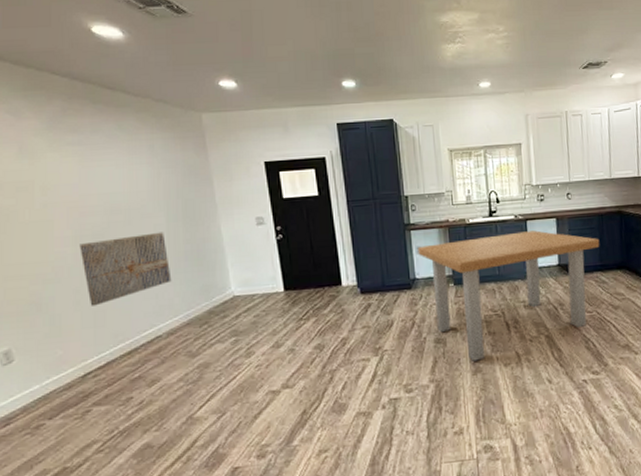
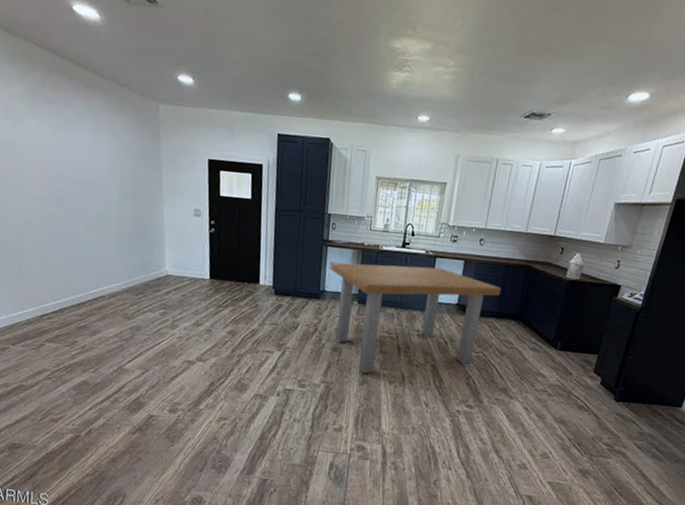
wall art: present [79,232,172,306] -> none [46,204,118,261]

